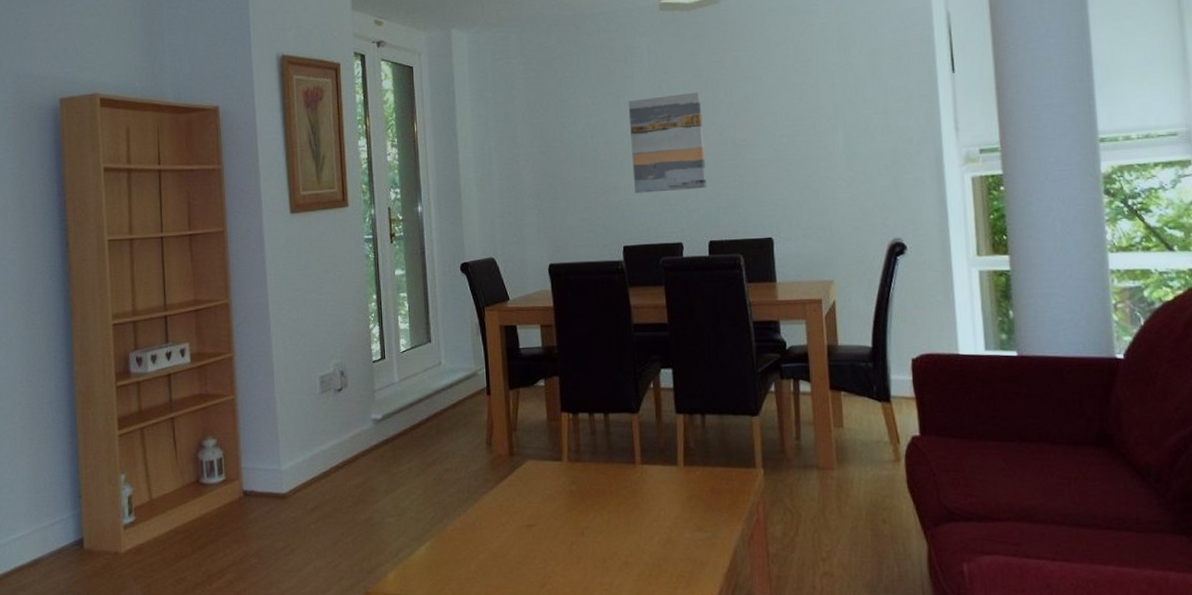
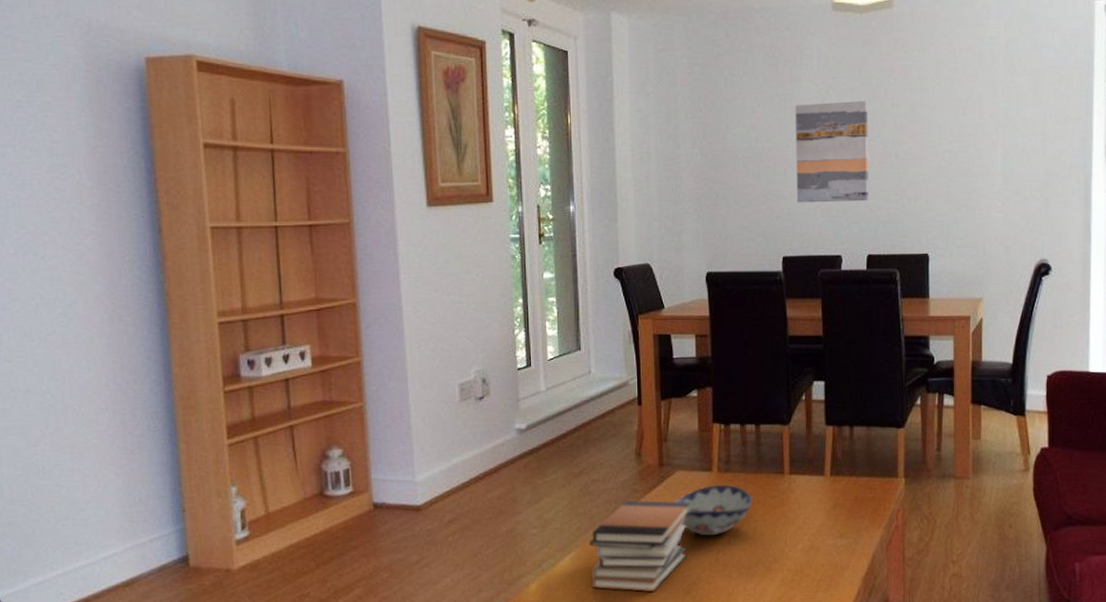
book stack: none [443,490,542,585] -> present [588,500,690,593]
decorative bowl: none [526,474,605,528] -> present [675,484,753,536]

